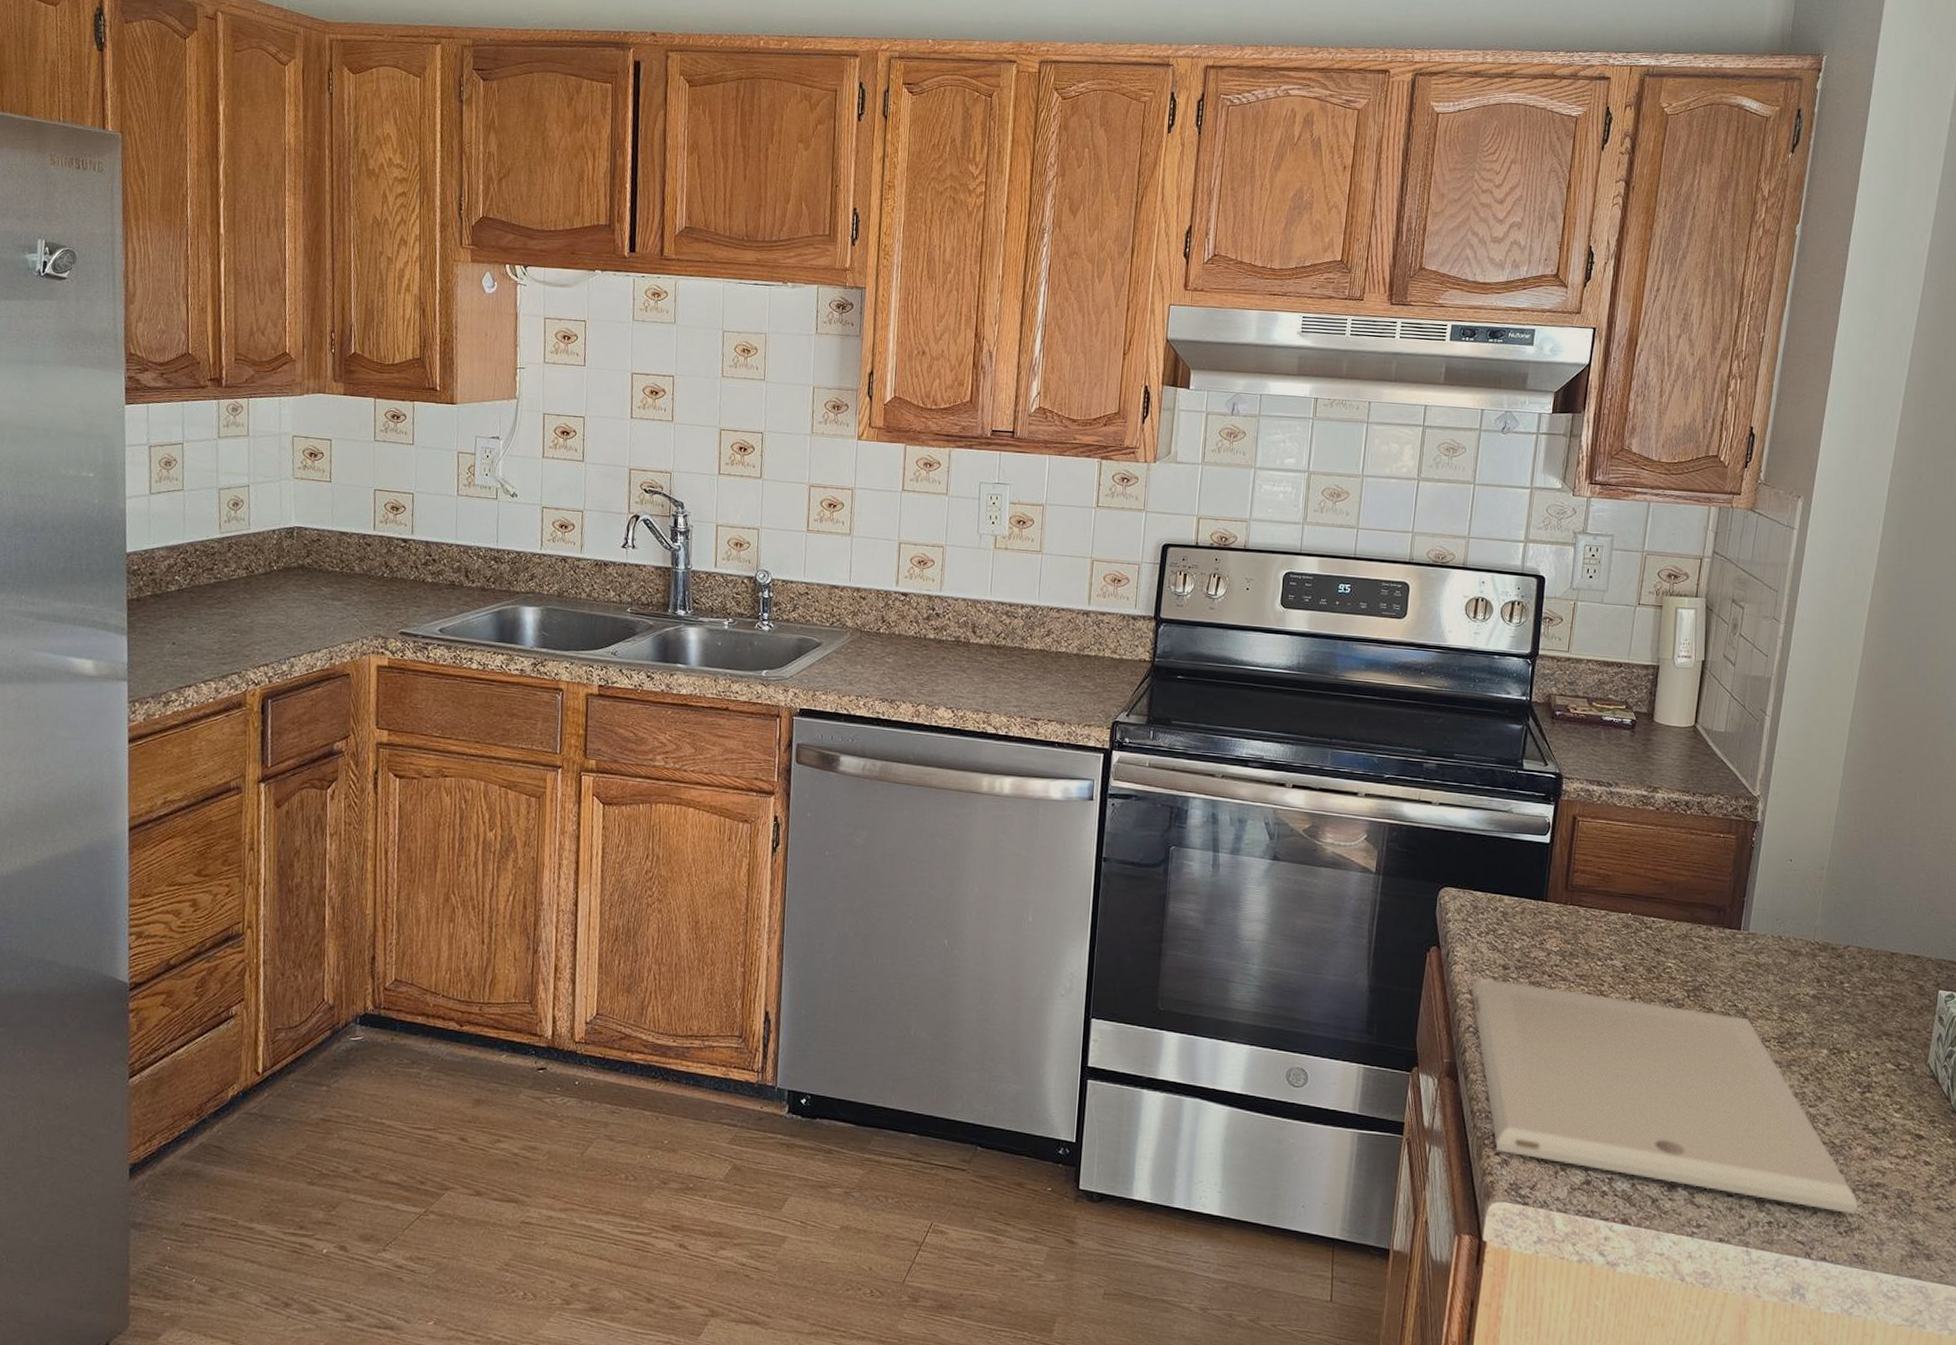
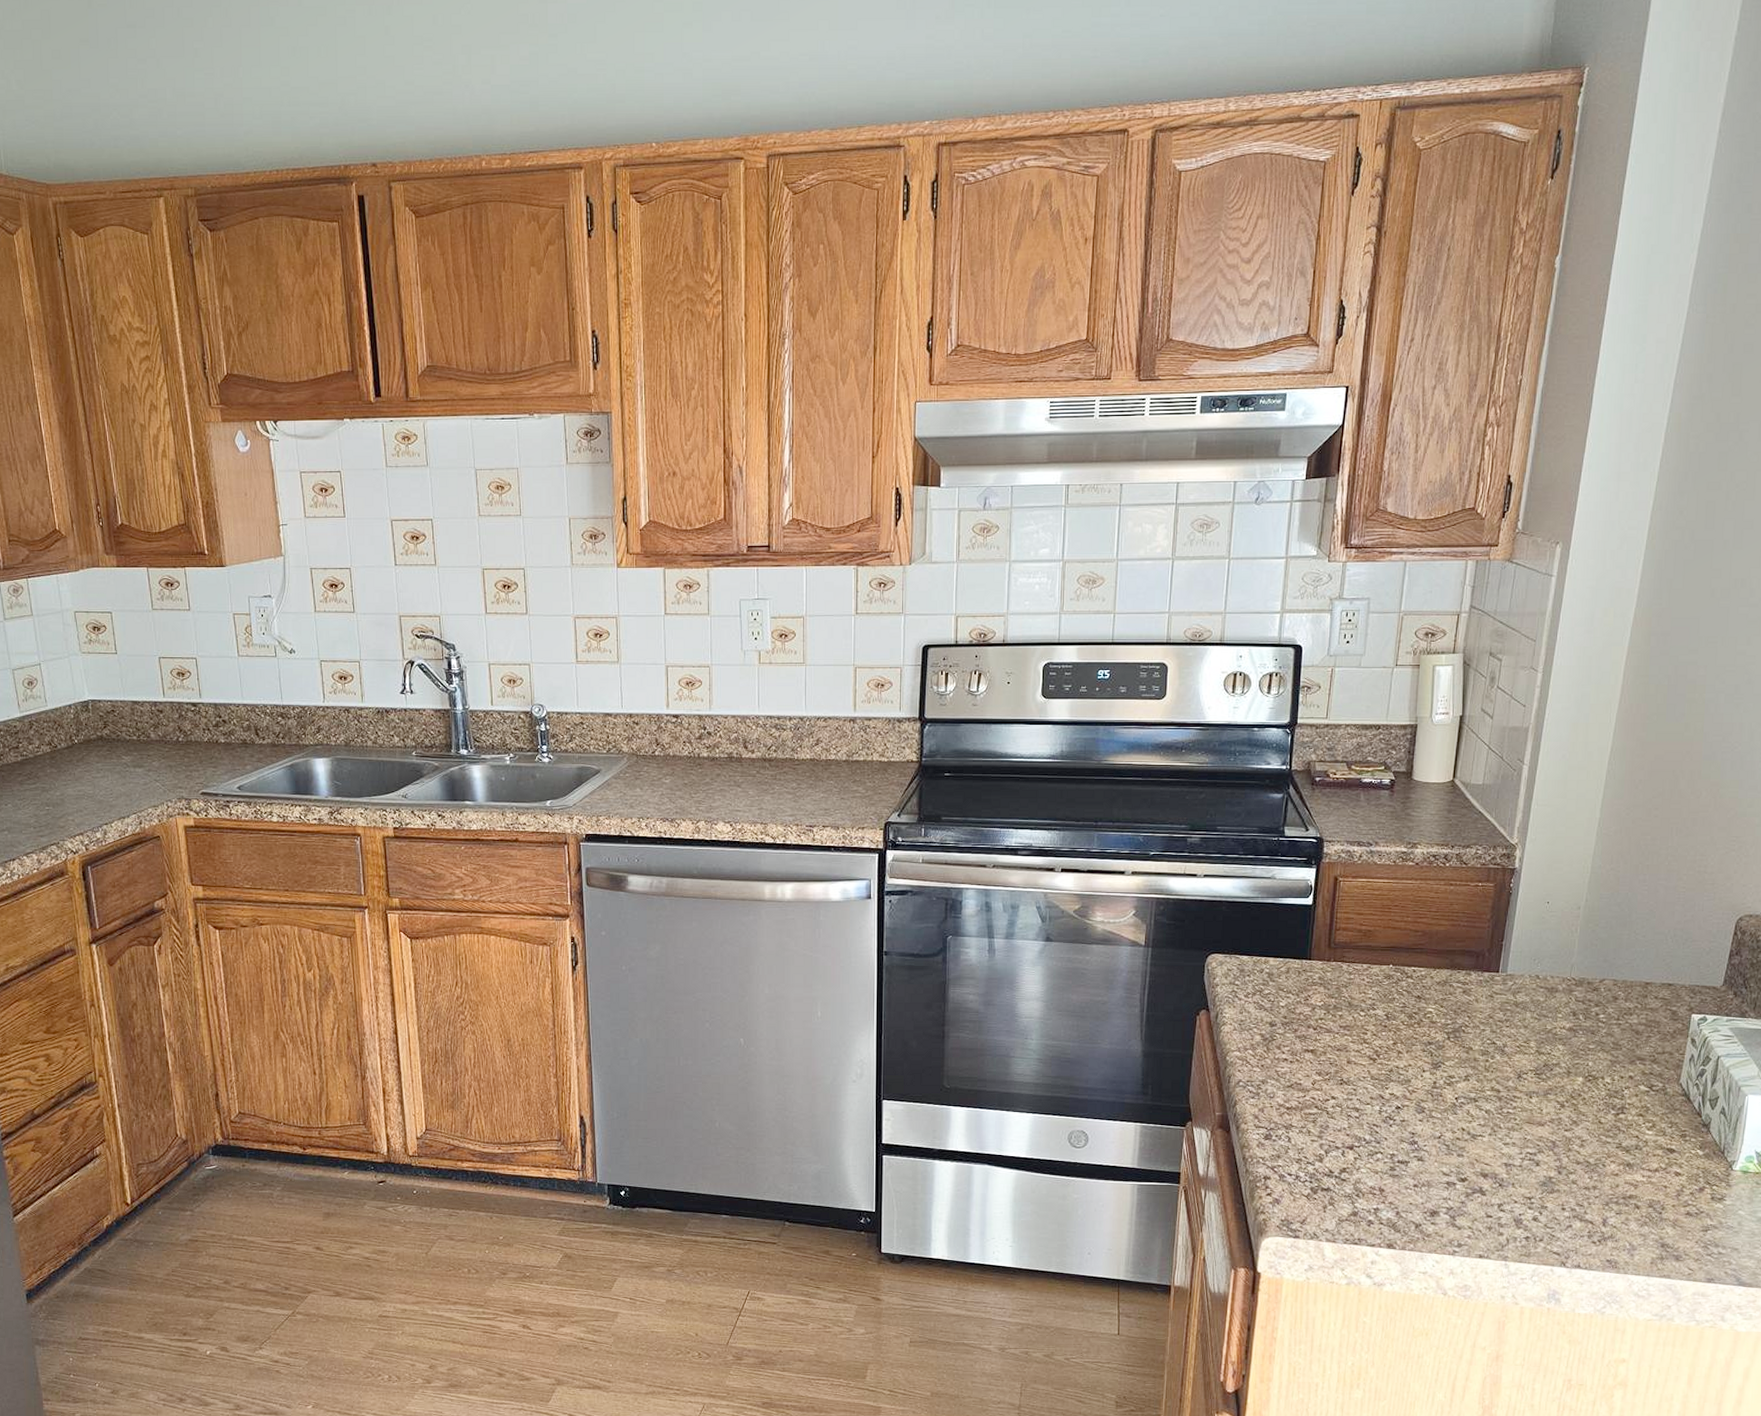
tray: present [1471,977,1859,1215] -> none [1240,1035,1612,1225]

